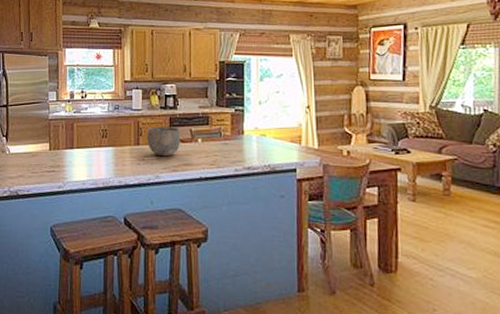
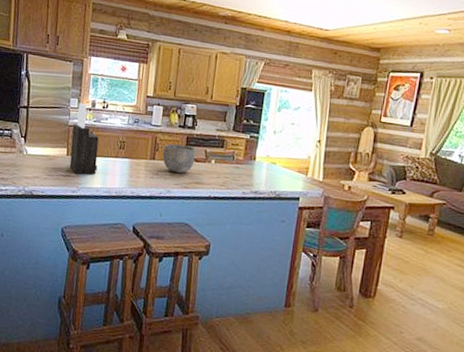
knife block: none [52,95,81,168] -> present [69,103,99,175]

